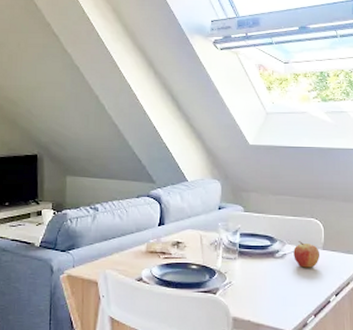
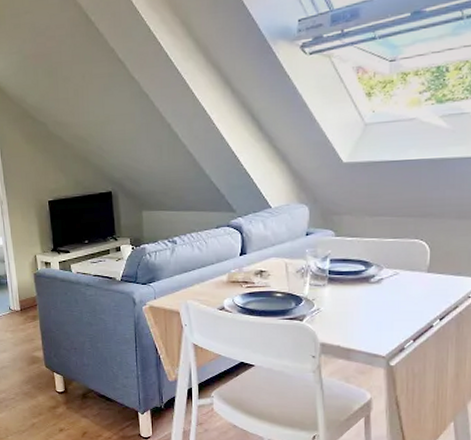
fruit: present [293,241,320,268] -> none [392,264,423,292]

